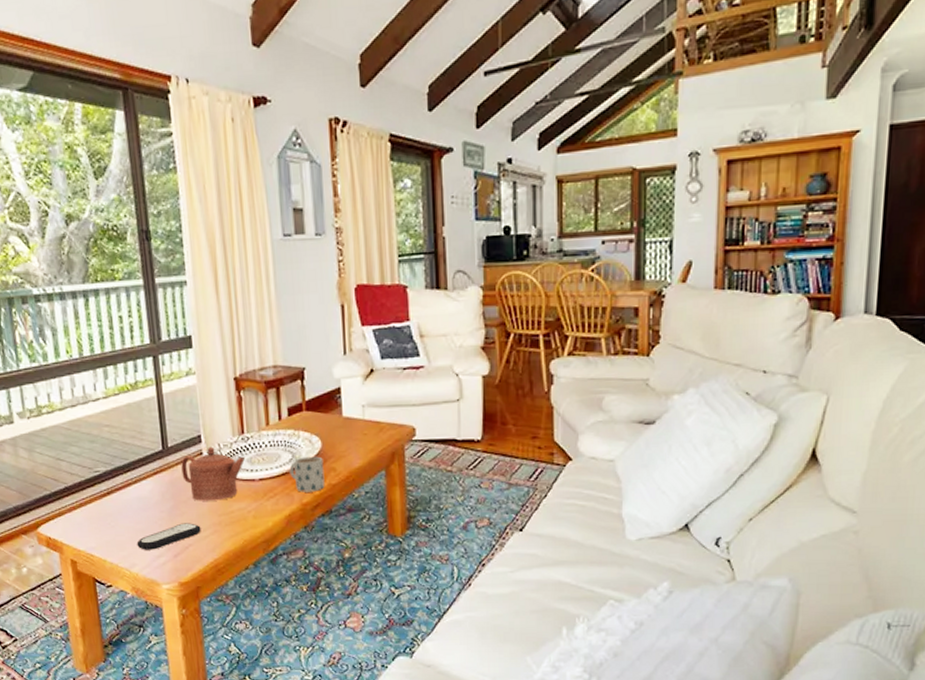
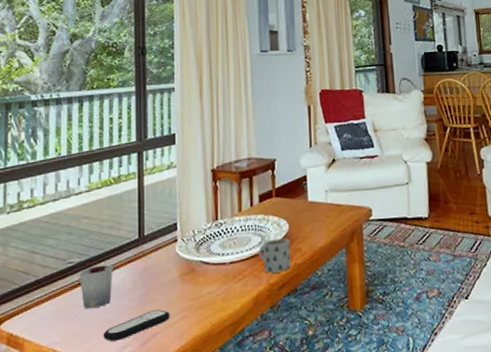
cup: none [106,475,141,518] -> present [78,264,113,309]
teapot: present [181,446,246,501] -> none [156,233,218,287]

